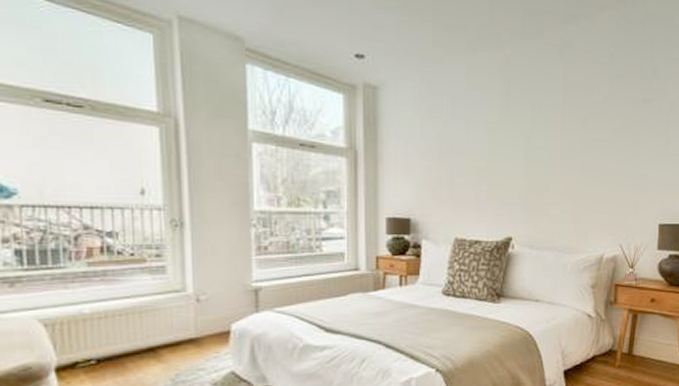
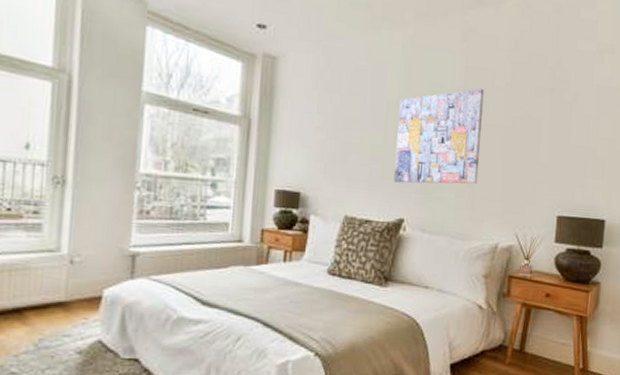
wall art: none [500,103,583,203] -> present [394,88,484,184]

